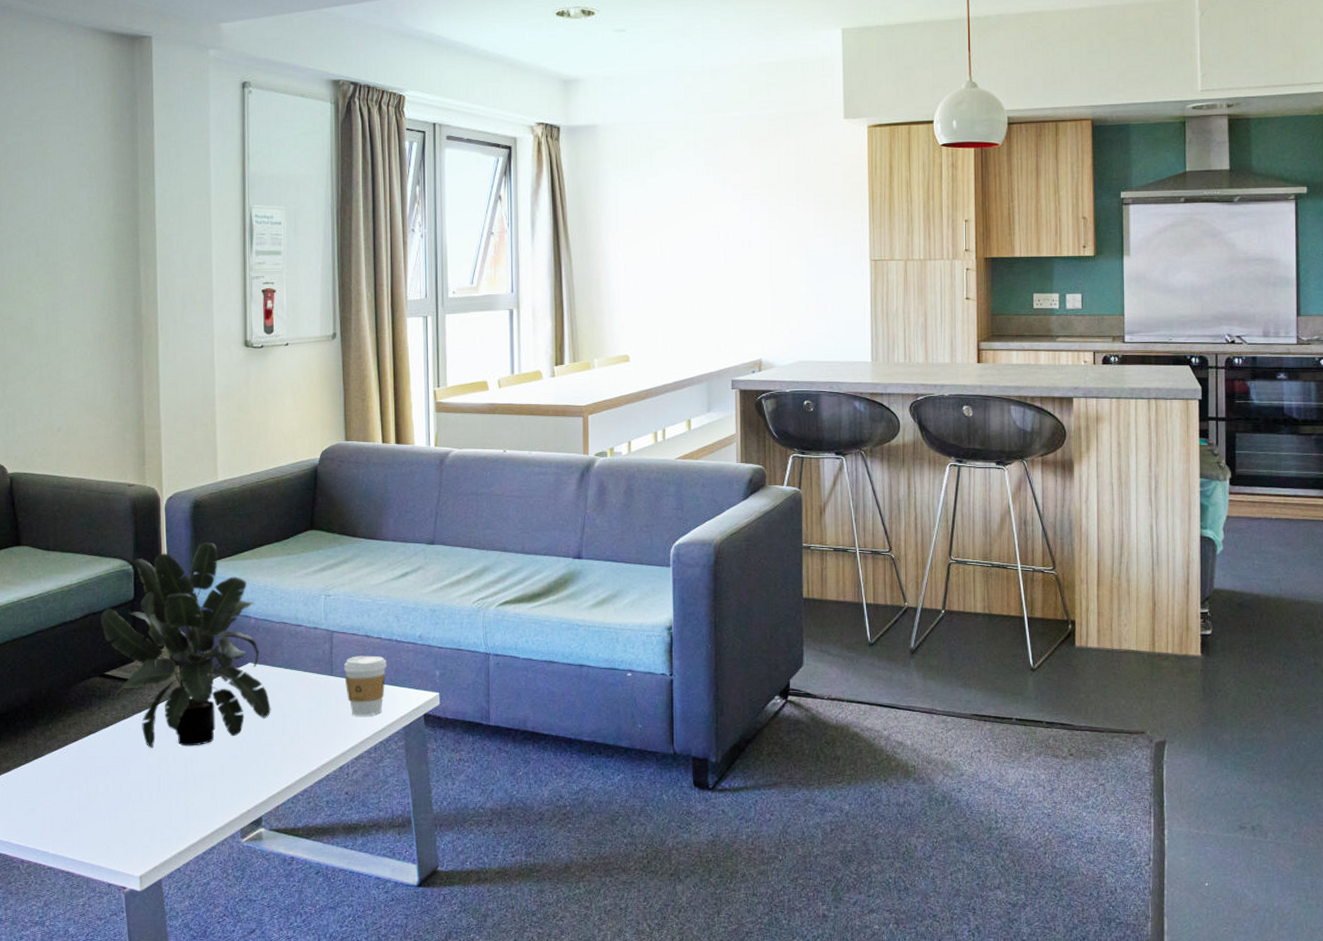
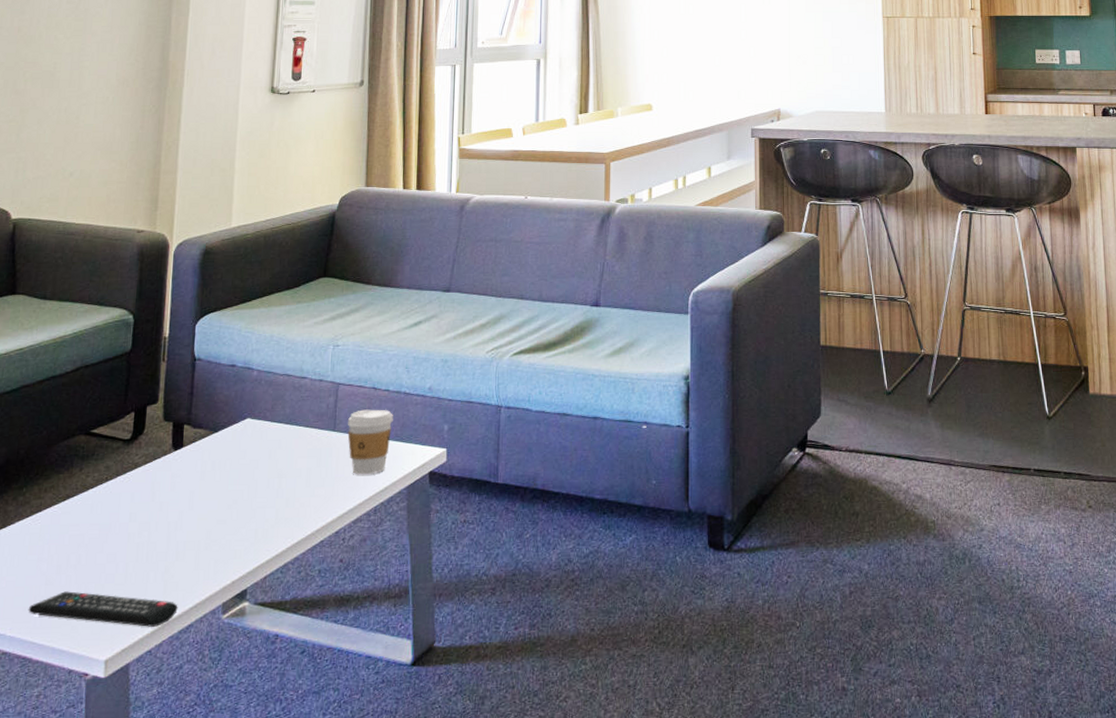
remote control: none [66,816,201,848] -> present [28,591,178,627]
potted plant: present [100,542,271,749] -> none [92,290,267,515]

